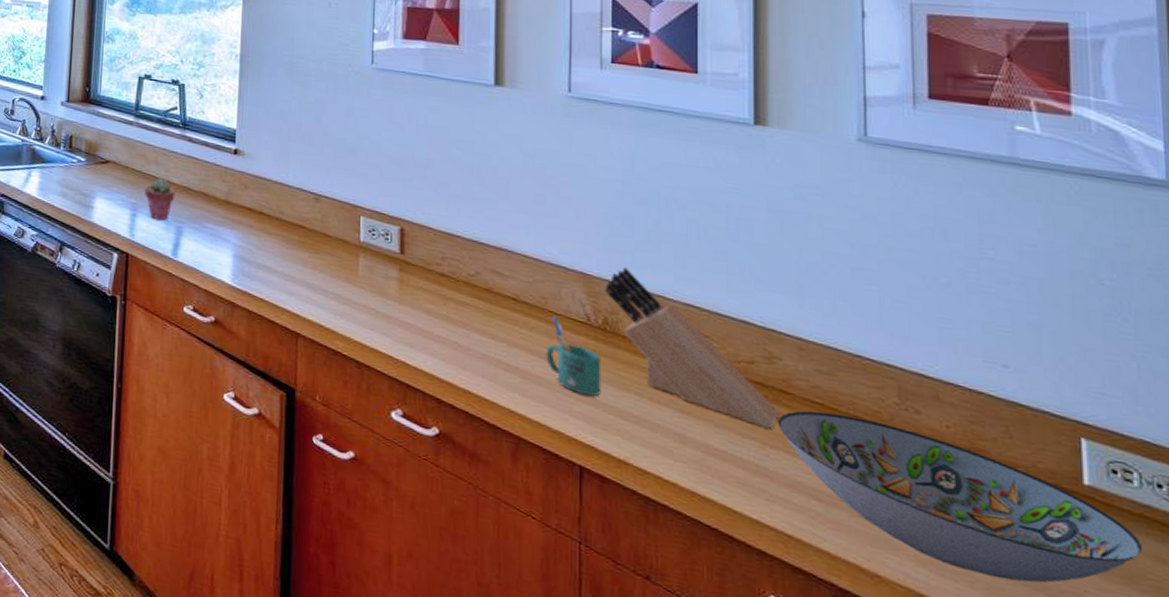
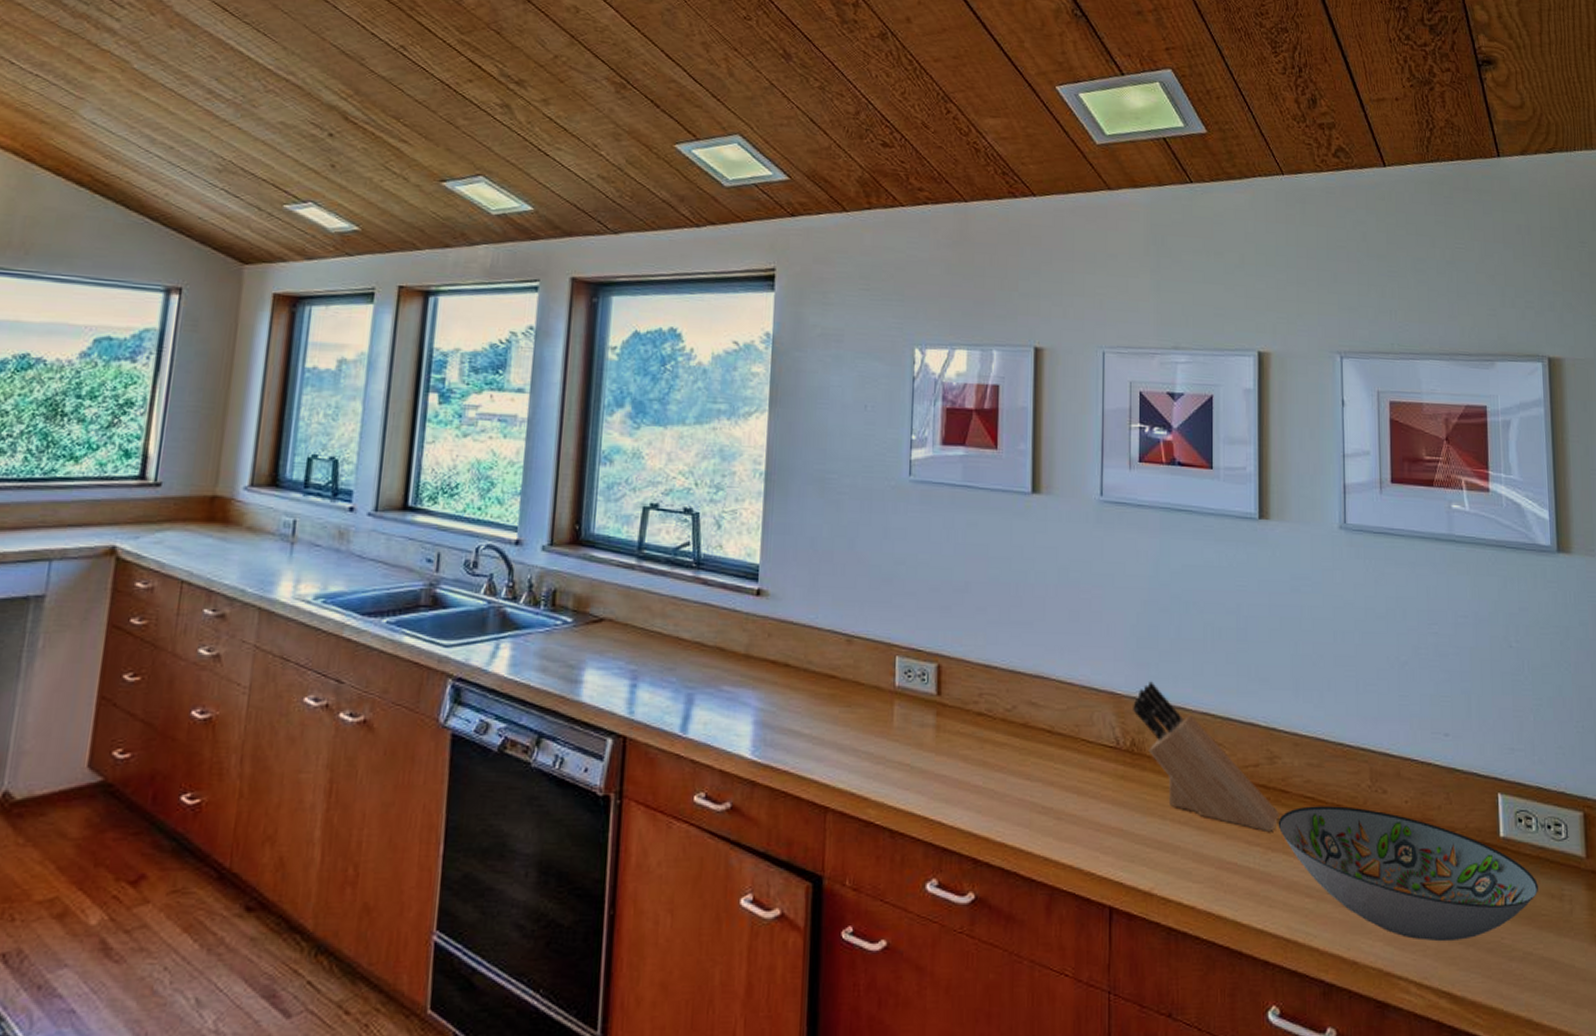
potted succulent: present [144,178,175,220] -> none [647,635,686,689]
mug: present [546,316,602,396] -> none [1078,744,1129,828]

